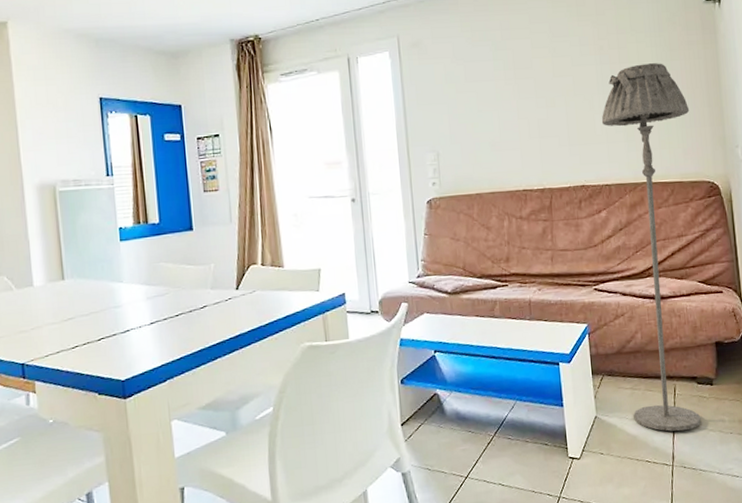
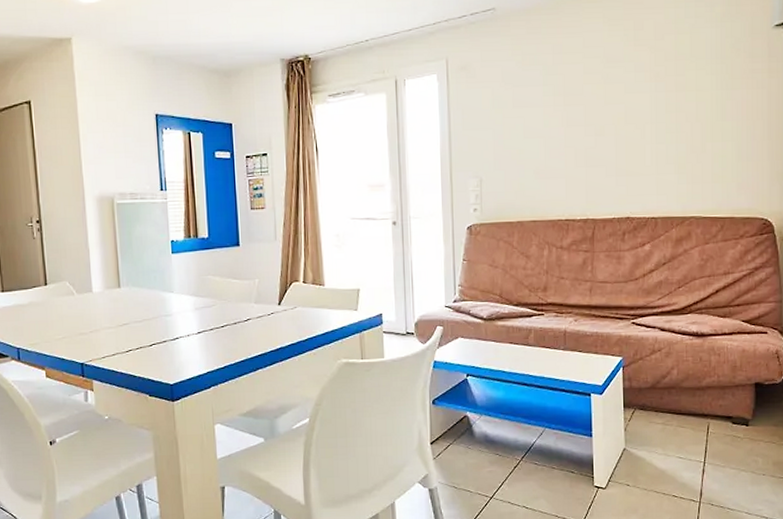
floor lamp: present [601,63,701,432] -> none [652,92,748,469]

